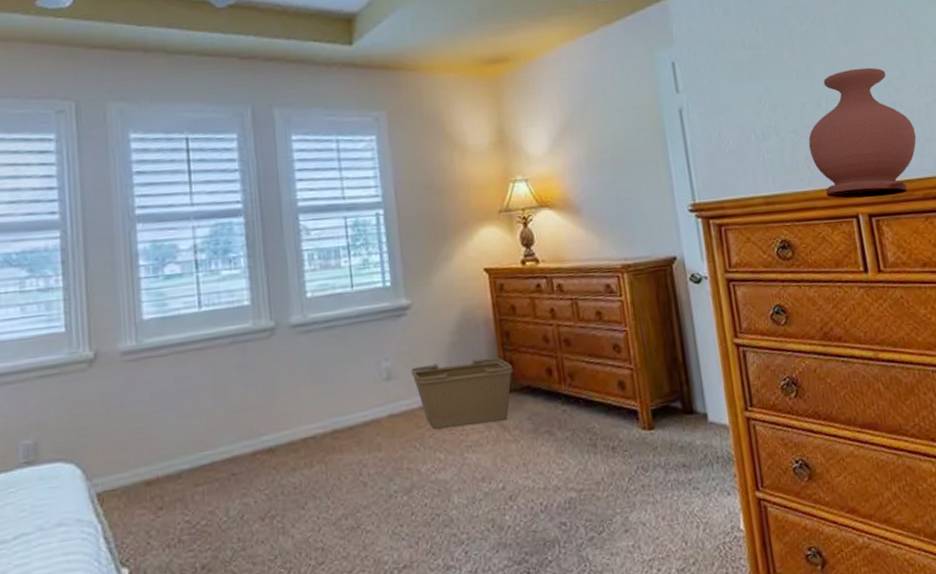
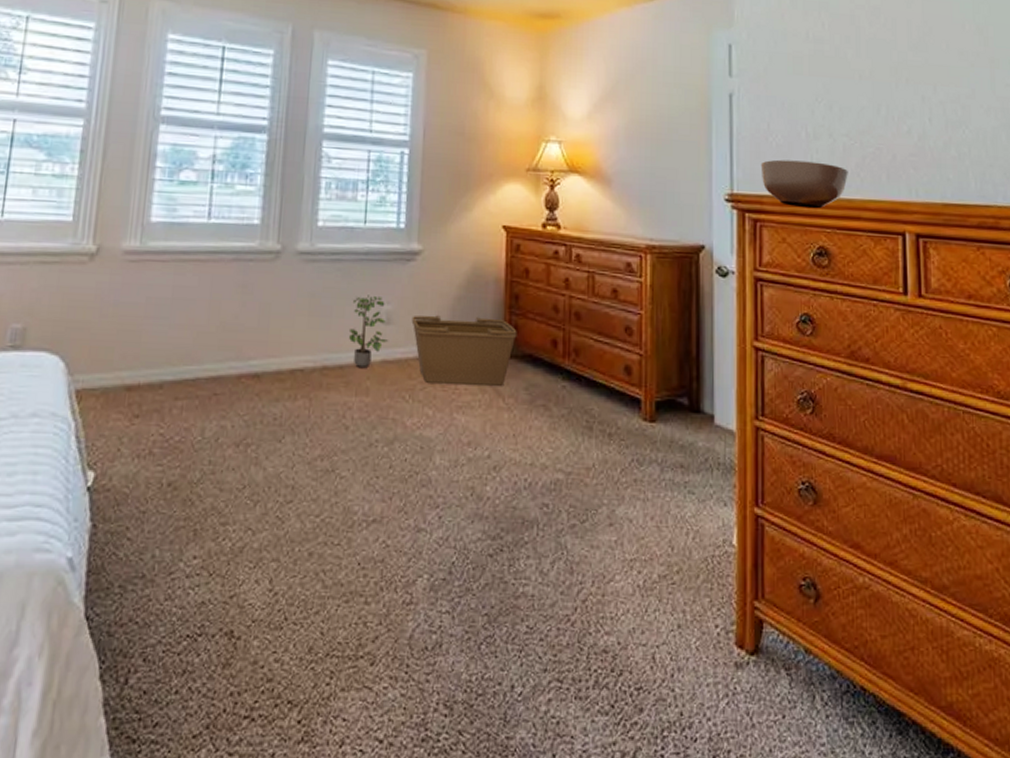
potted plant: none [352,355,393,426] -> present [349,295,389,367]
bowl: none [717,161,800,207] -> present [760,159,848,209]
vase: present [808,67,917,199] -> none [861,79,979,219]

